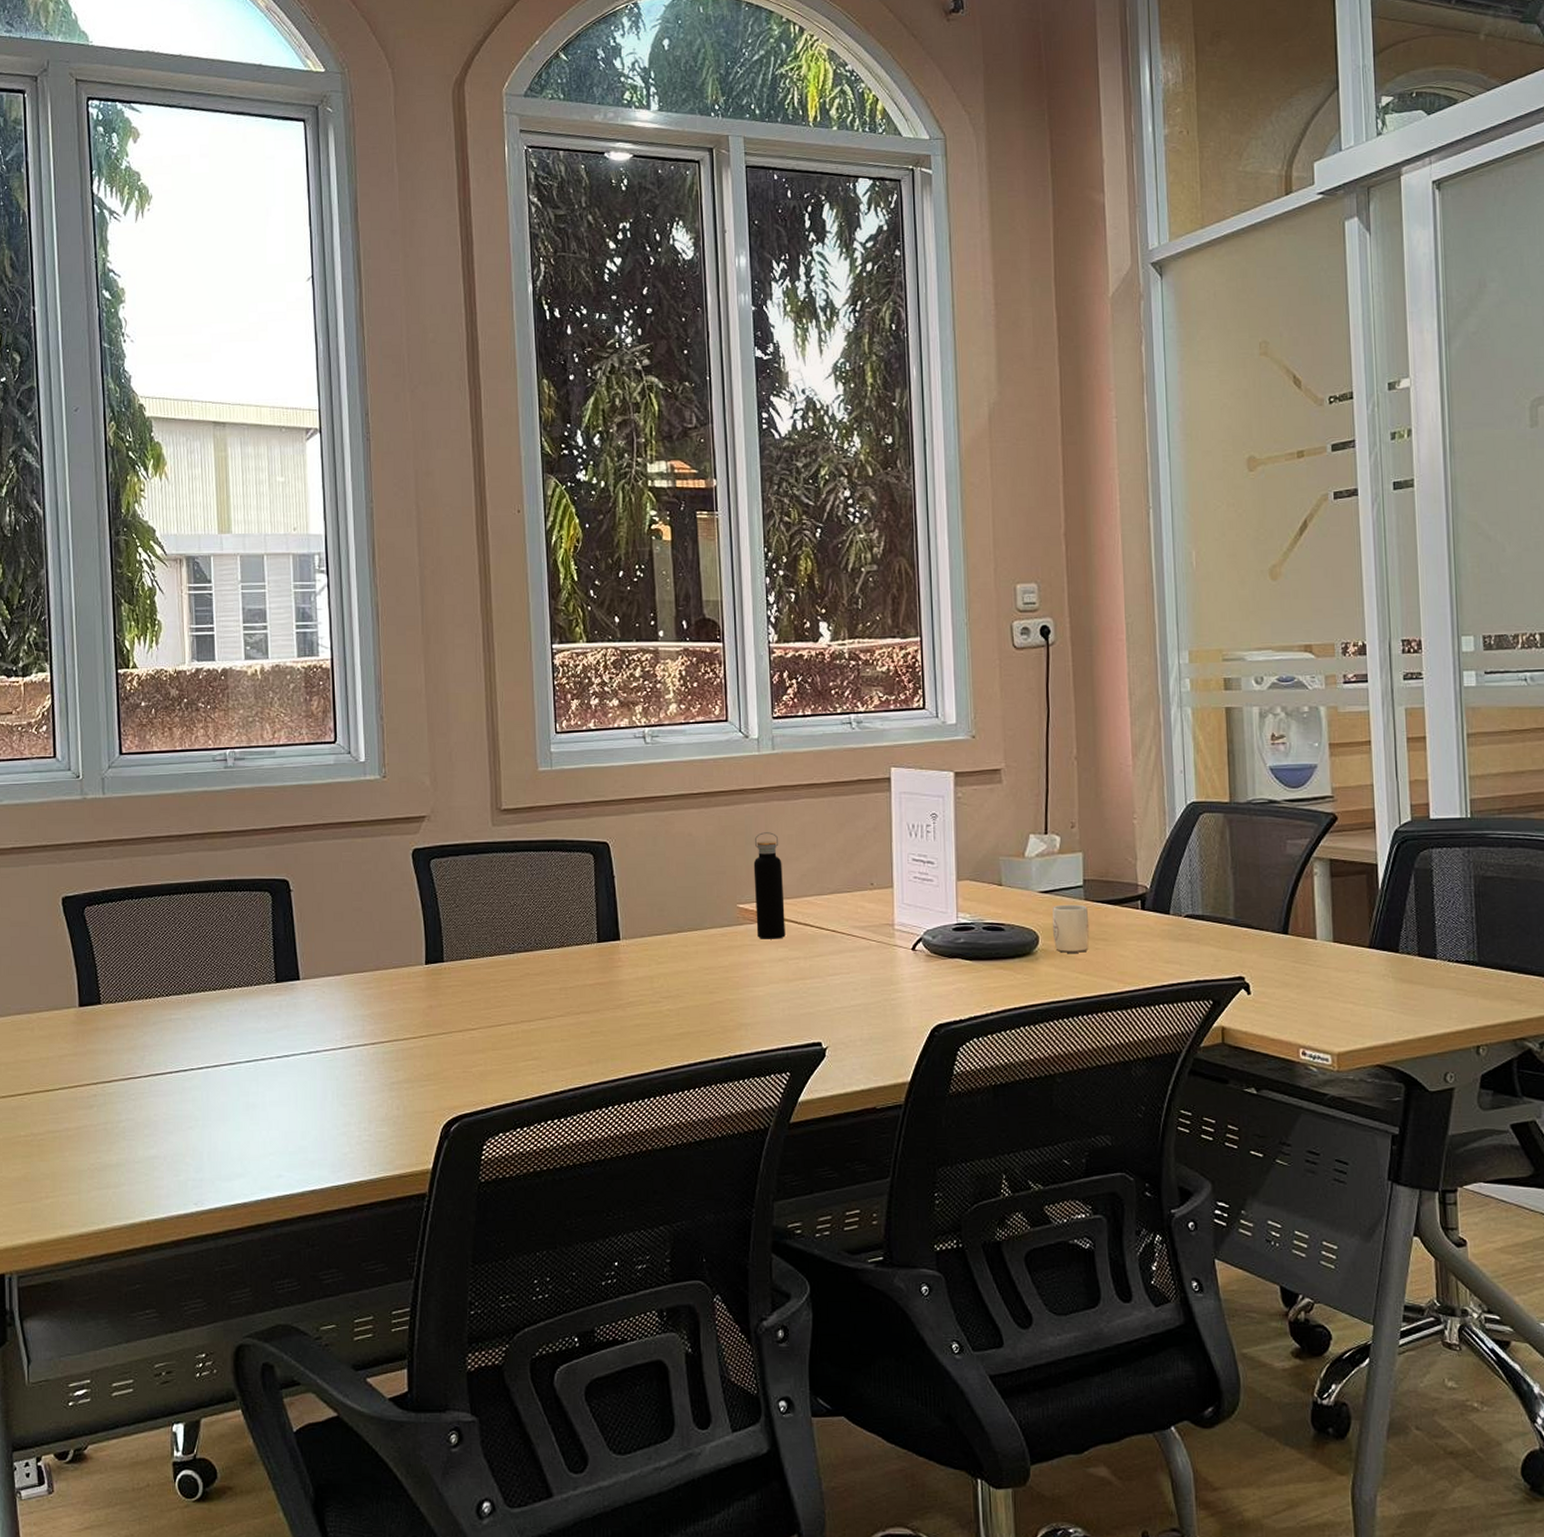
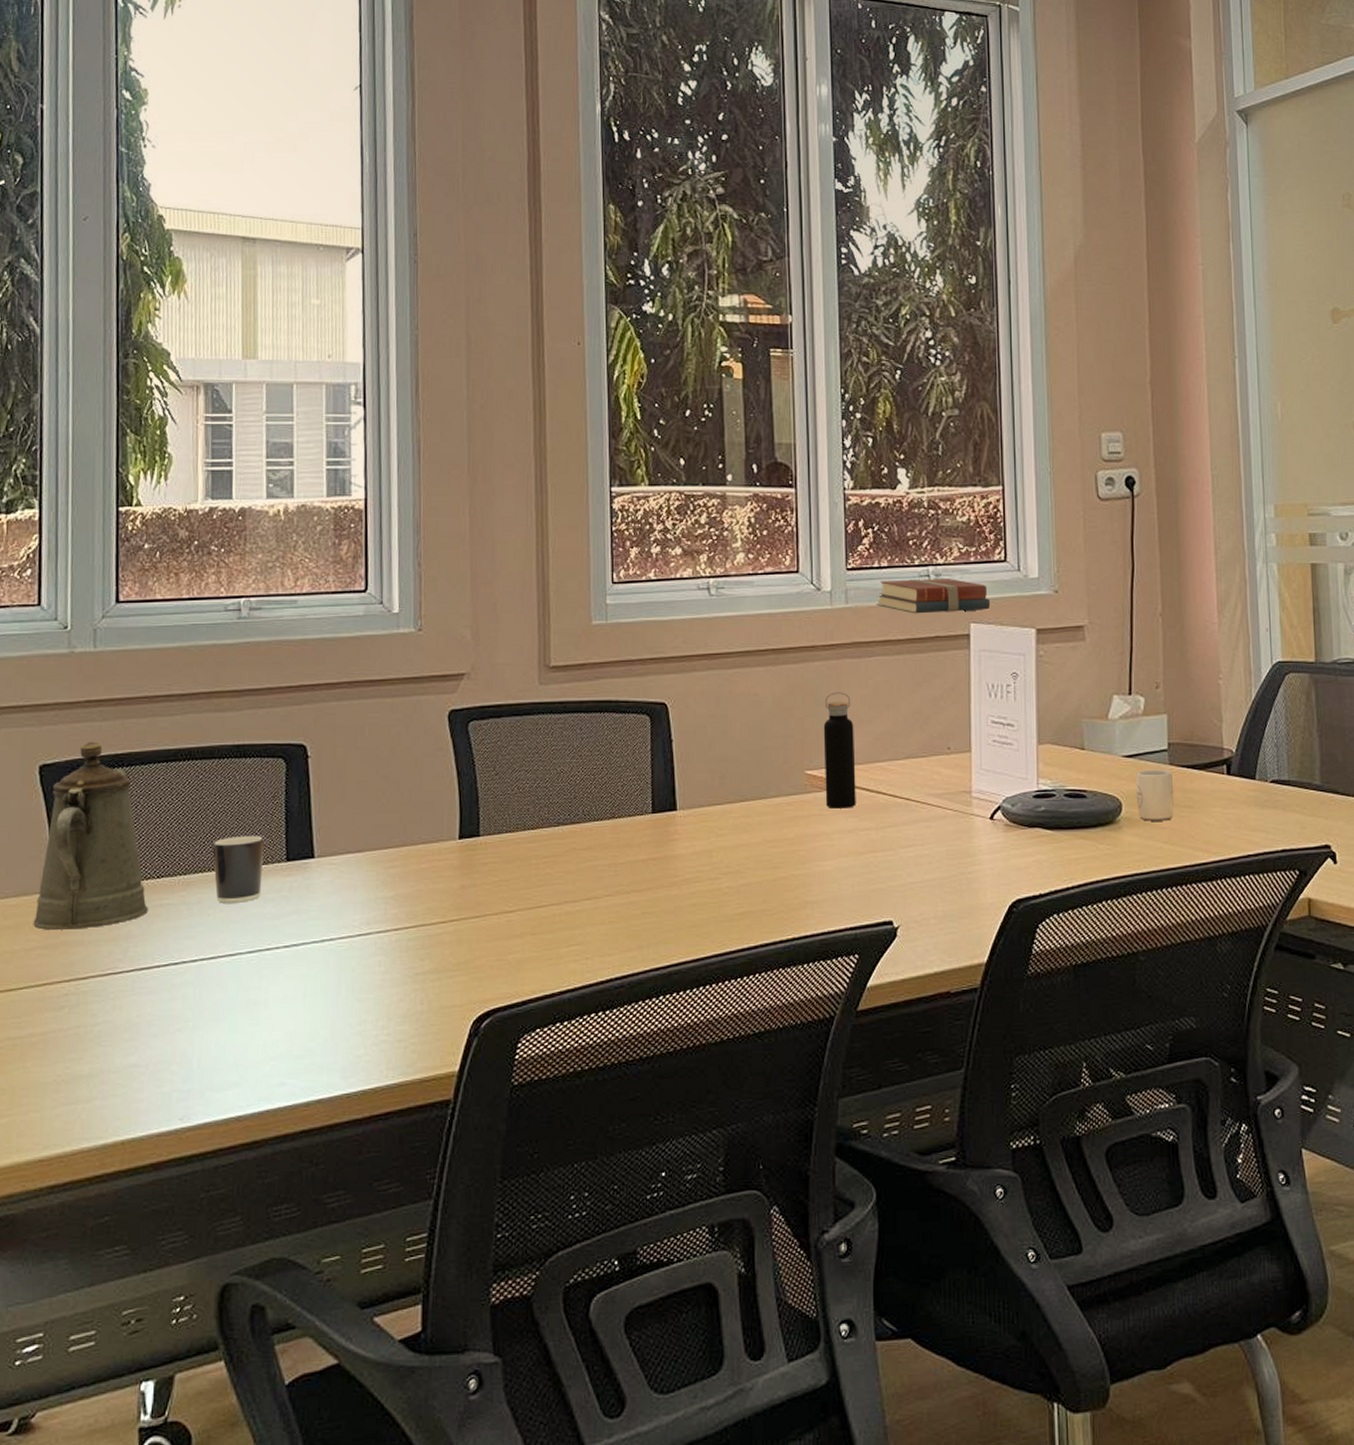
coffee pot: none [64,877,160,1040] -> present [33,741,148,930]
mug: none [212,960,256,1019] -> present [212,836,264,903]
books: none [800,726,910,759] -> present [875,579,991,614]

